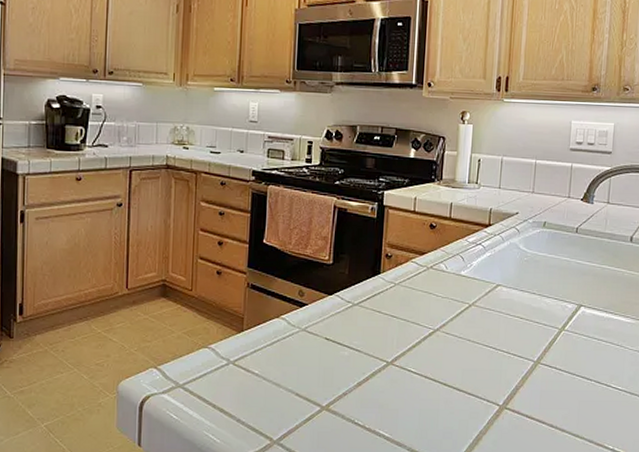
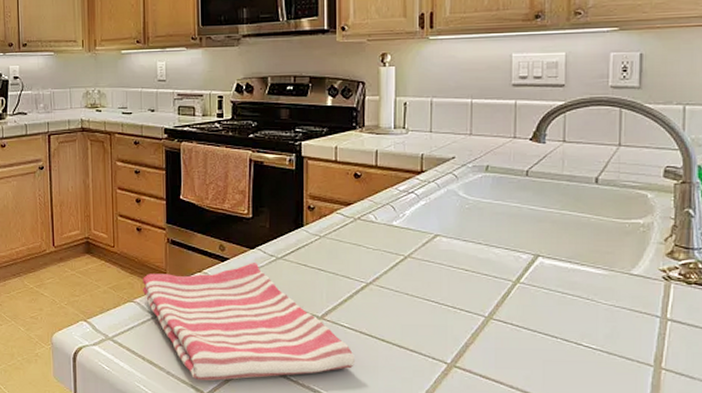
dish towel: none [217,307,419,427] -> present [142,261,356,381]

